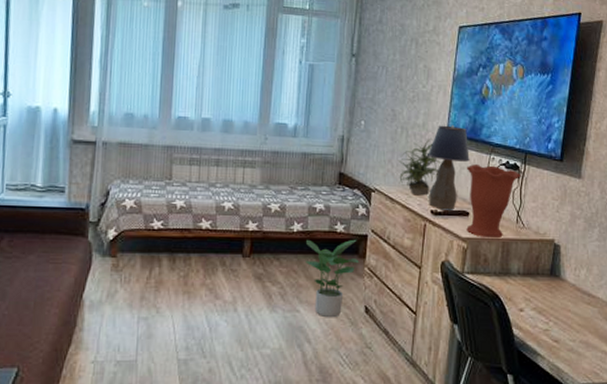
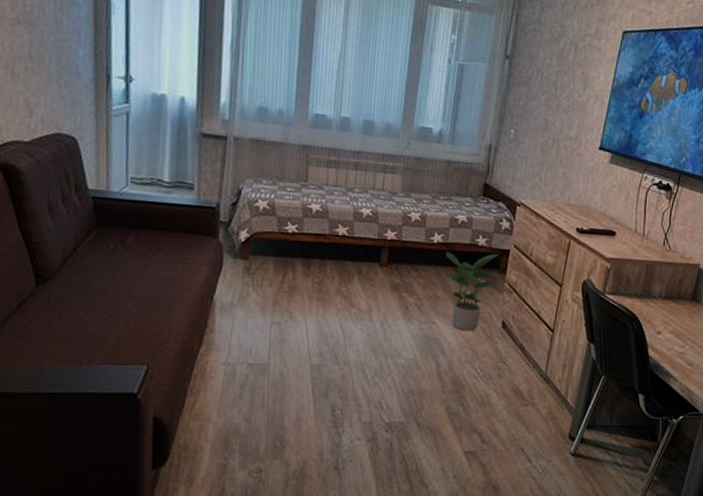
potted plant: present [398,137,442,196] -> none [546,151,592,213]
table lamp: present [428,124,470,210] -> none [575,138,622,229]
vase: present [466,163,521,239] -> none [611,181,673,261]

